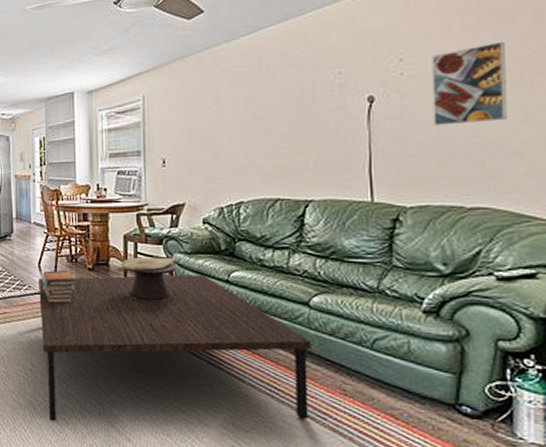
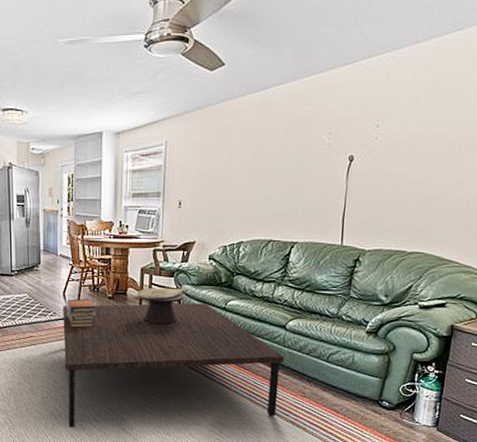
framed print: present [432,41,507,126] -> none [394,117,453,184]

